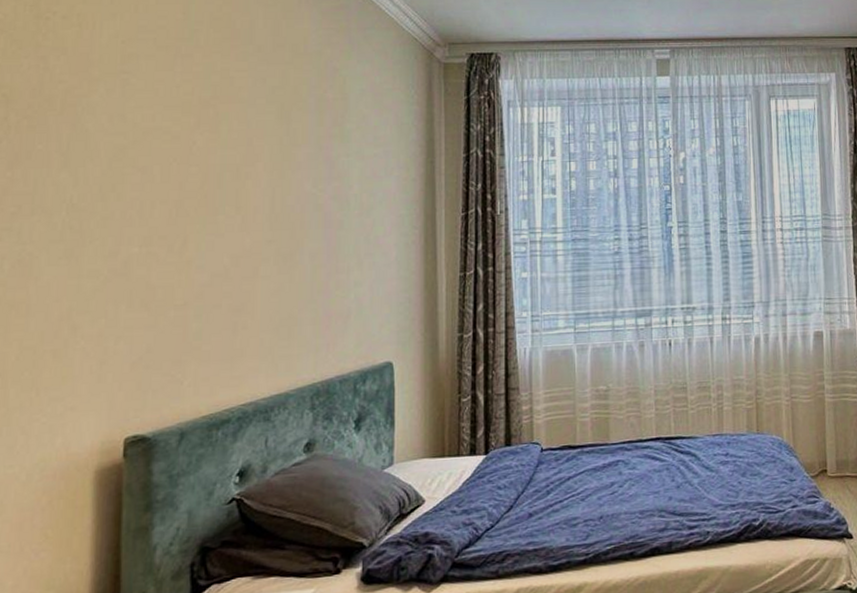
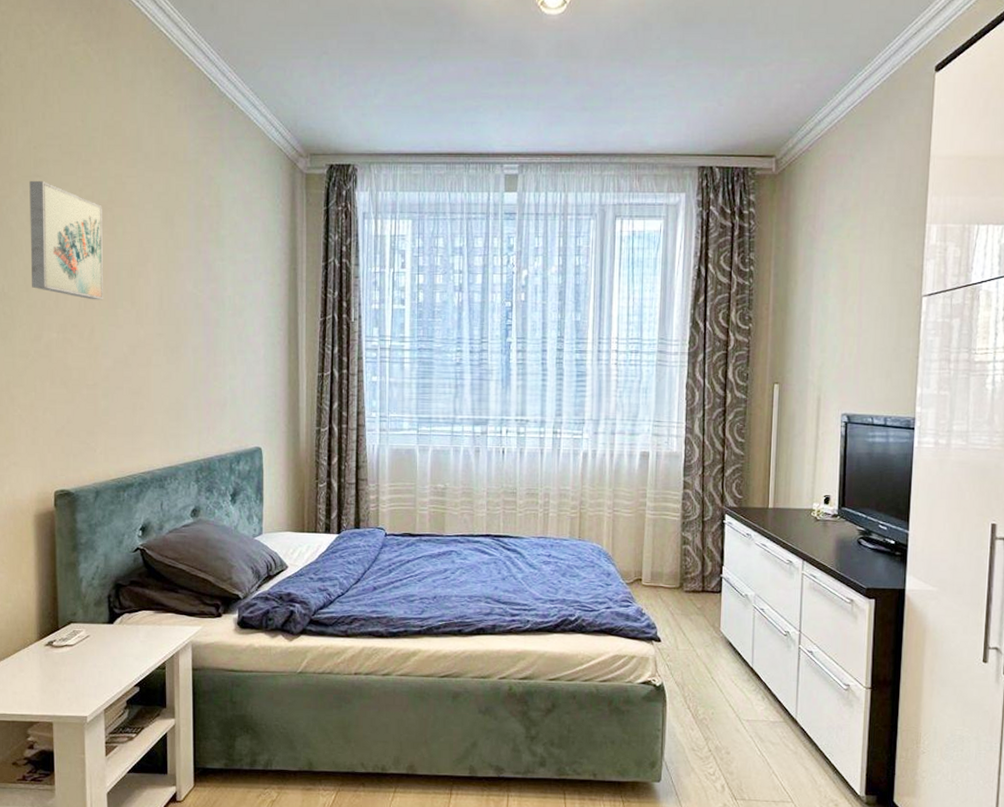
wall art: none [109,77,204,207] -> present [29,180,104,300]

